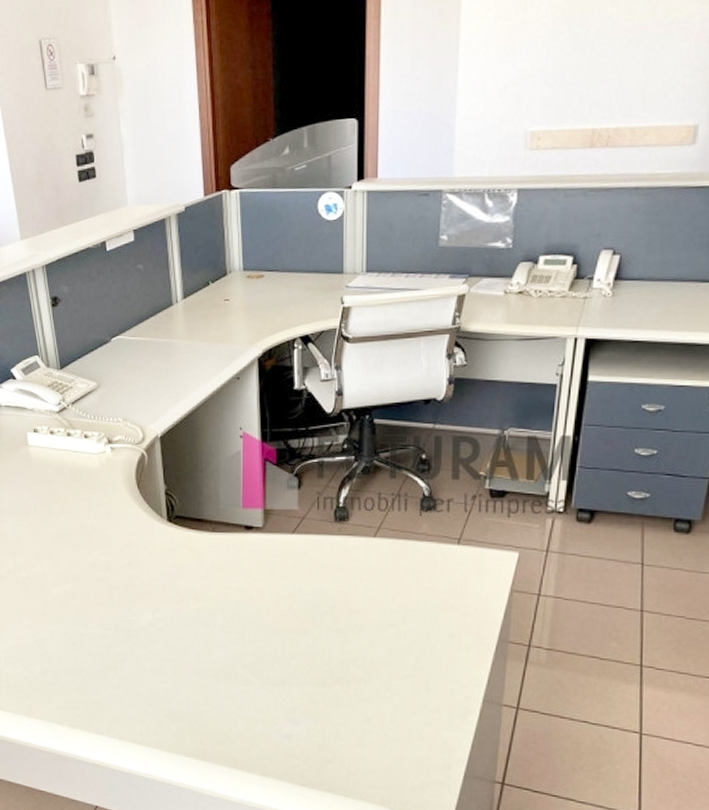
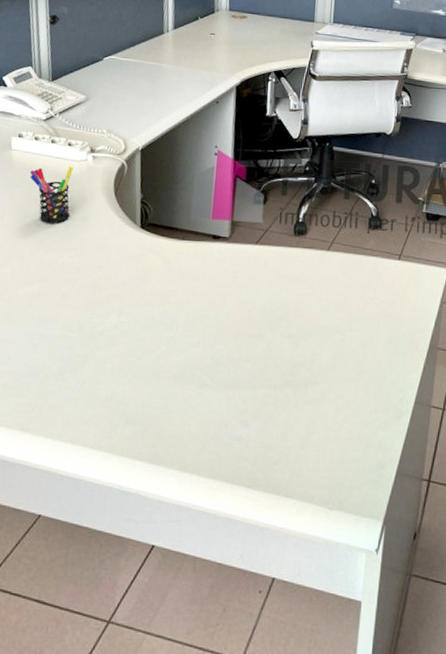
pen holder: none [50,460,94,522] -> present [30,167,73,224]

